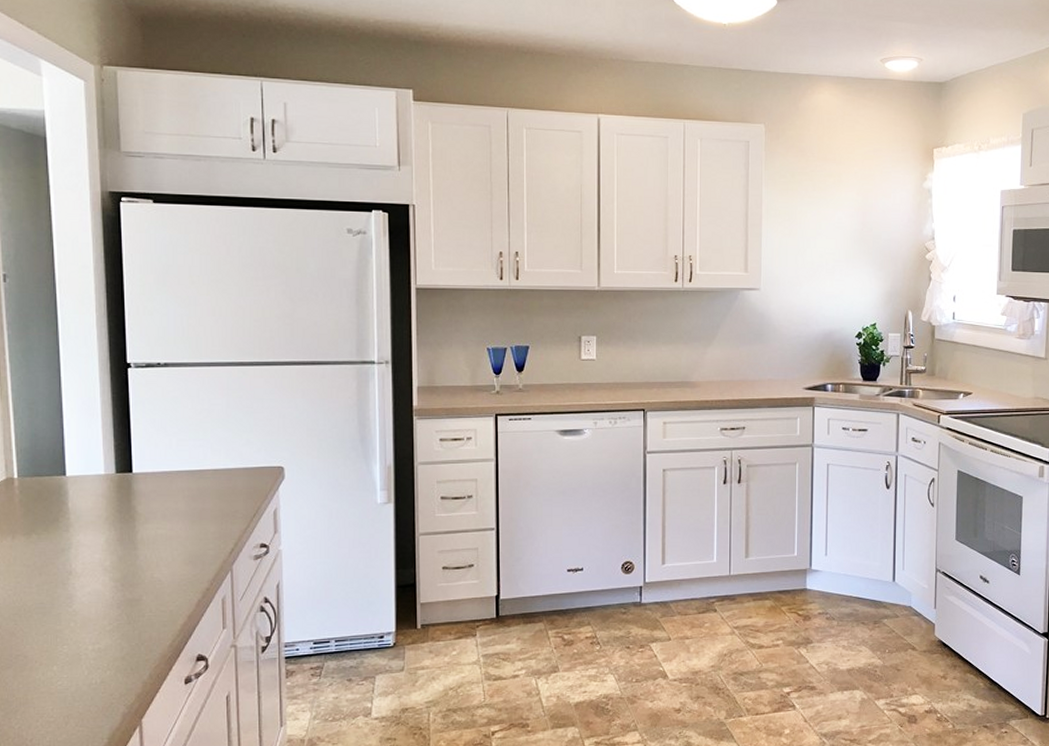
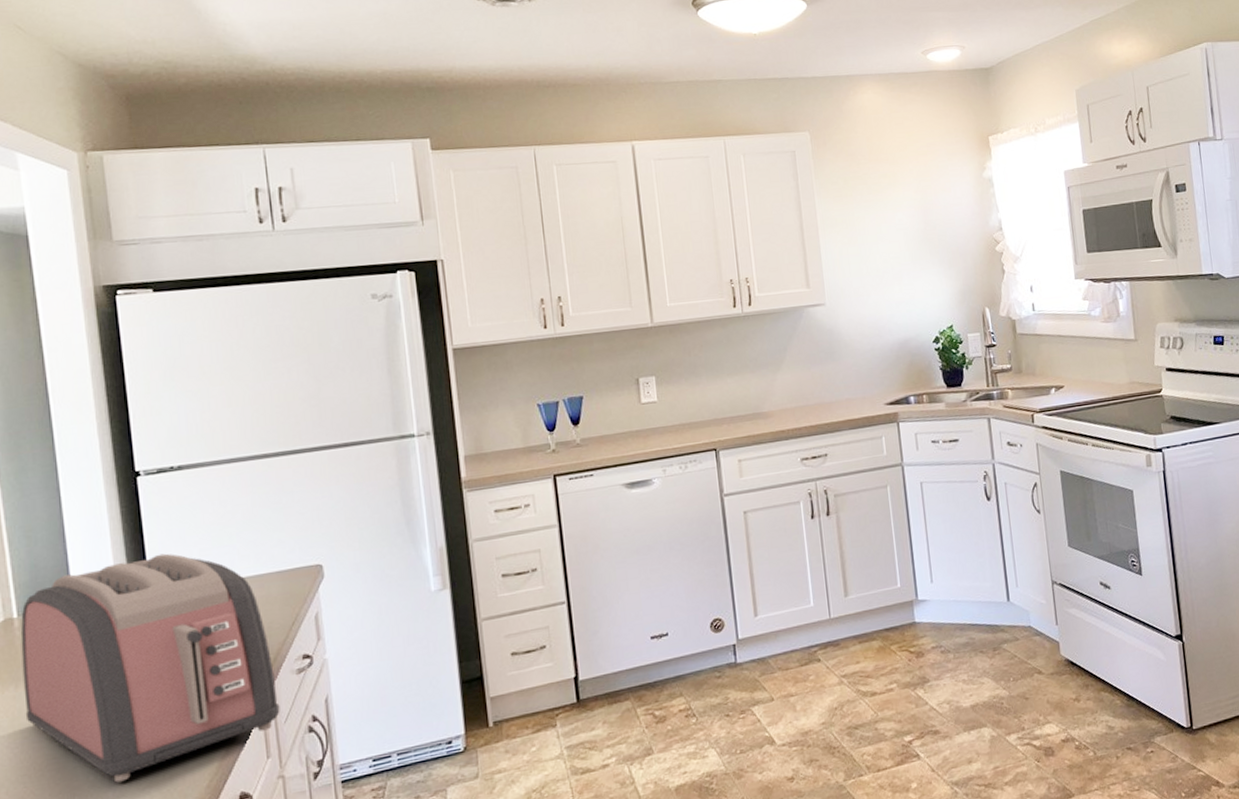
toaster: none [19,439,237,631] -> present [21,553,280,783]

